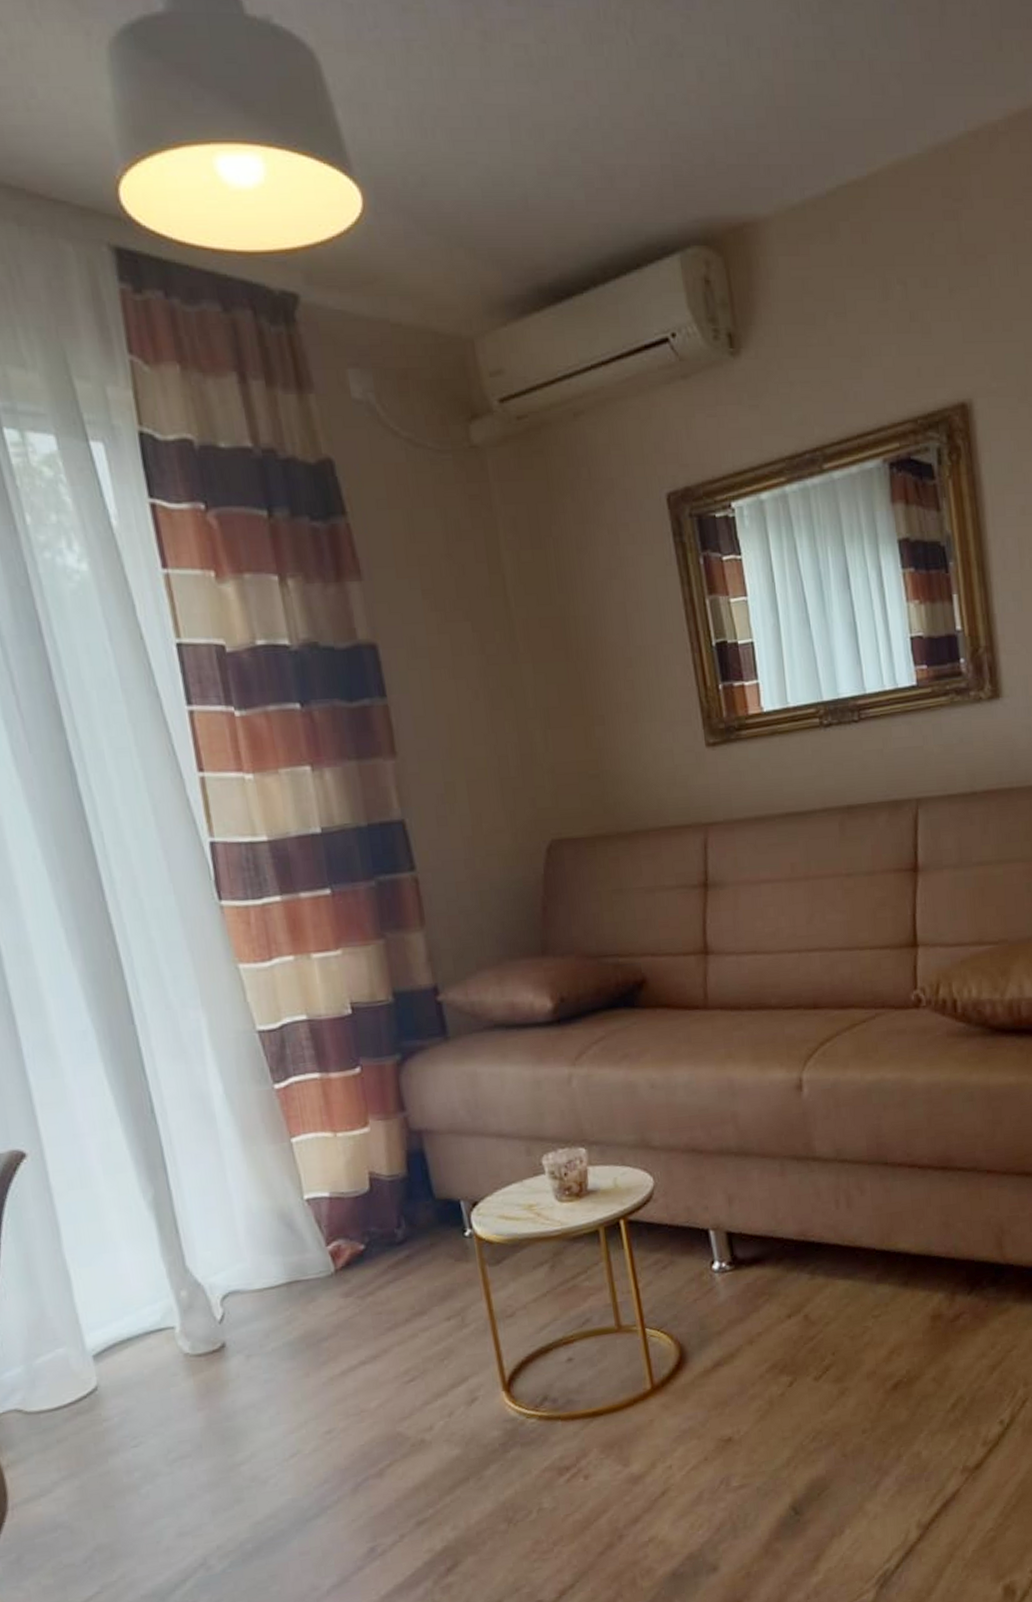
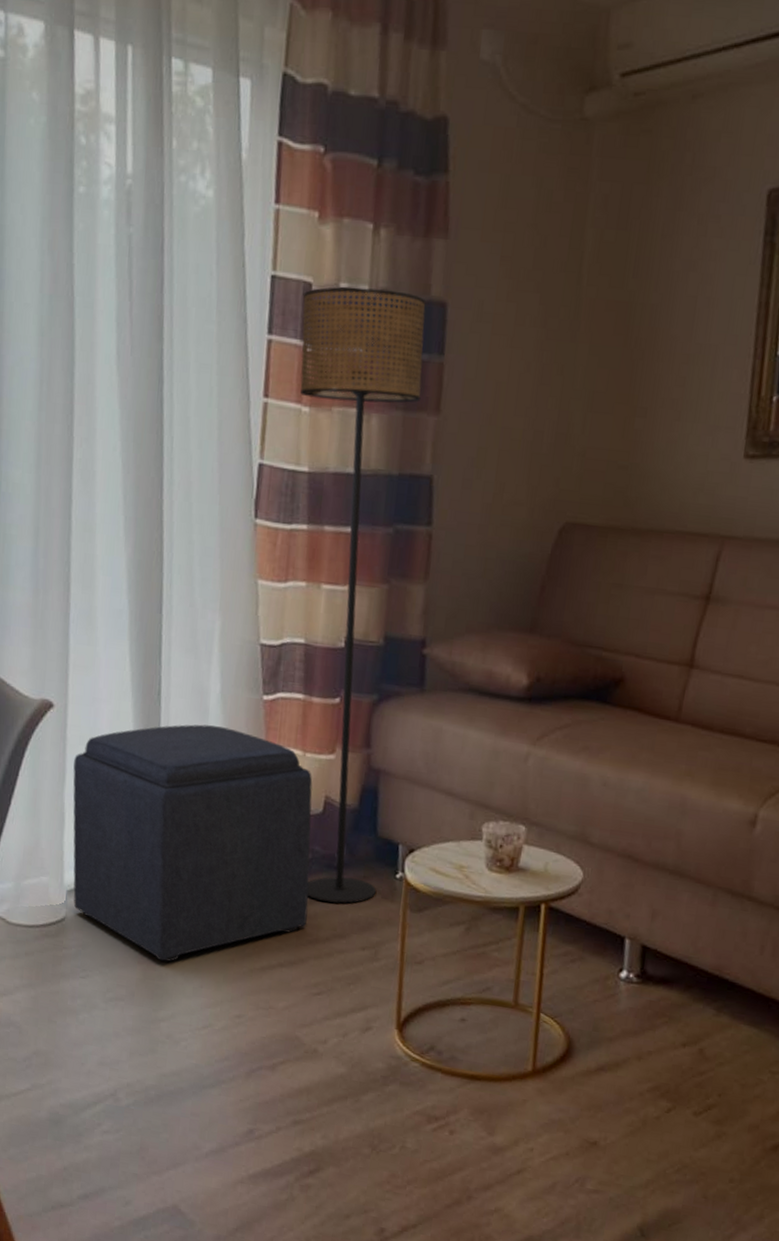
ottoman: none [66,1128,380,1401] -> present [73,724,313,962]
floor lamp: none [218,640,447,1284] -> present [300,287,426,904]

